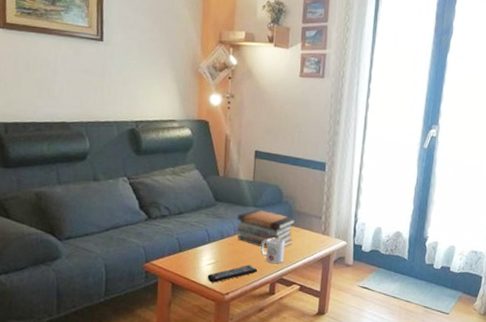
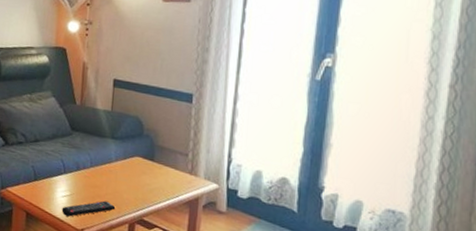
book stack: present [236,209,296,248] -> none [93,141,158,185]
mug: present [261,238,285,264] -> none [119,173,146,203]

